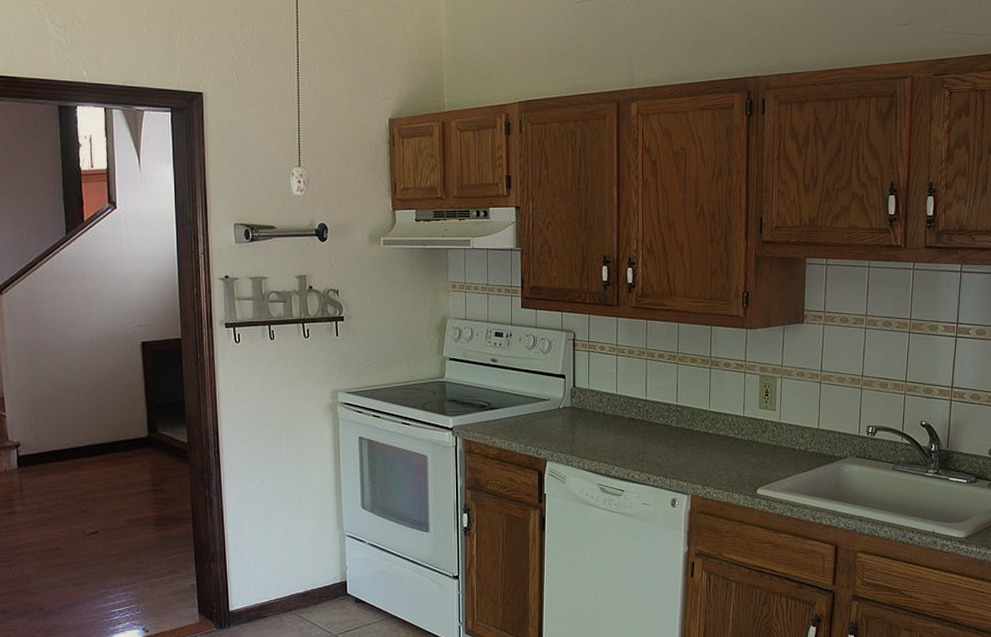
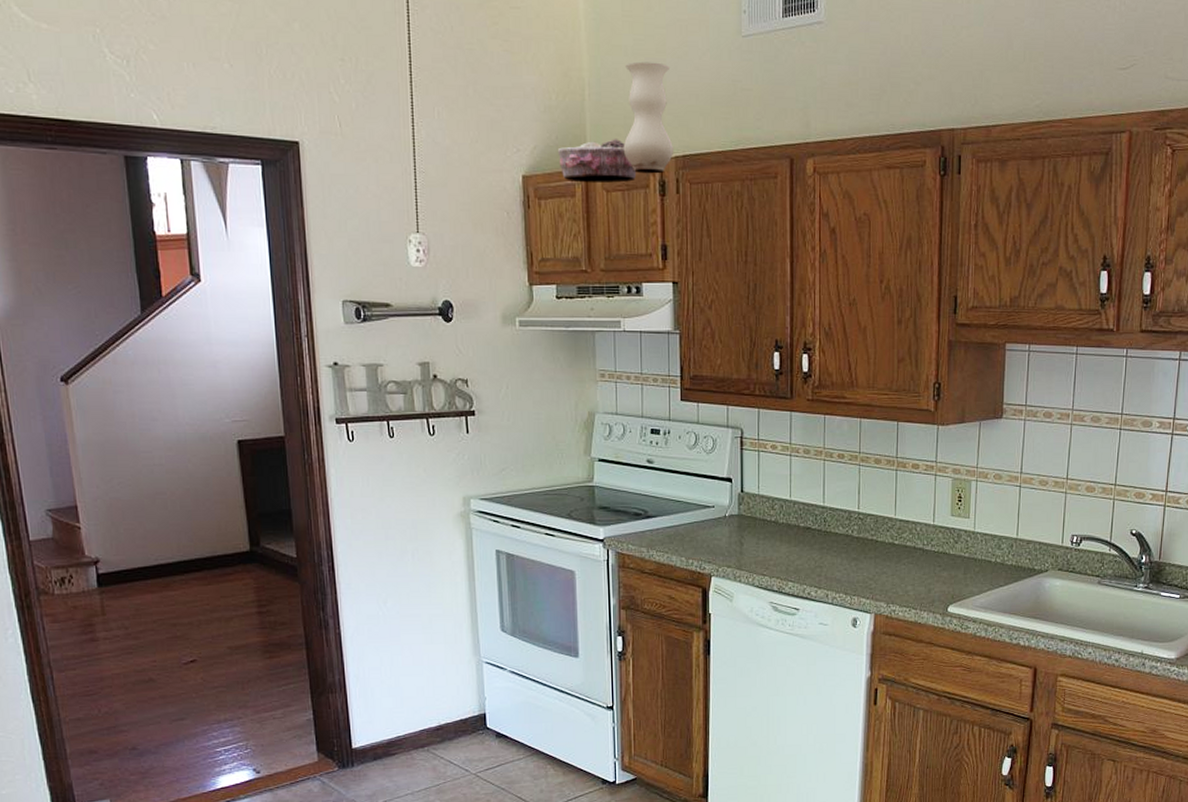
decorative basket: none [418,88,486,125] -> present [557,139,637,184]
vase: none [474,24,518,116] -> present [623,61,674,174]

